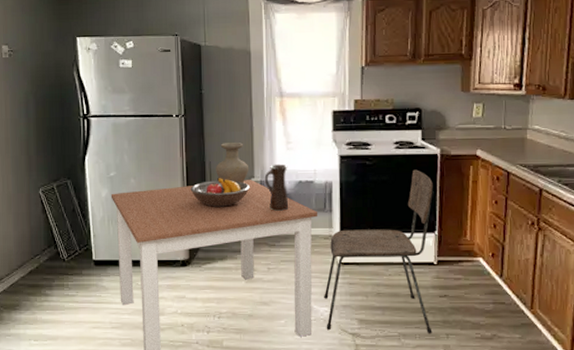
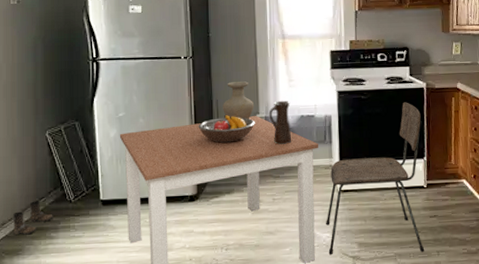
boots: none [9,258,48,291] -> present [12,201,53,235]

